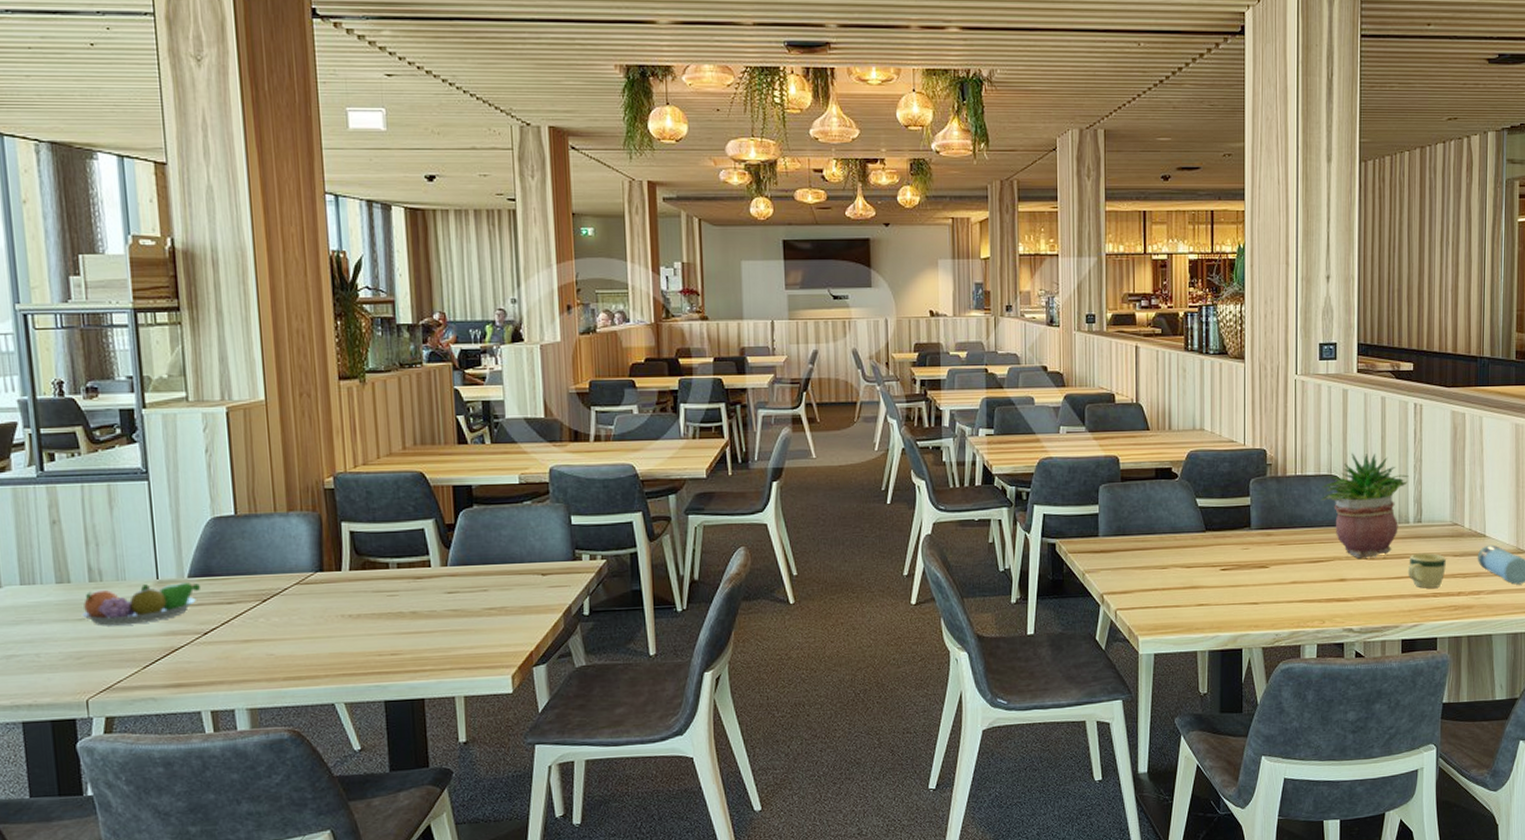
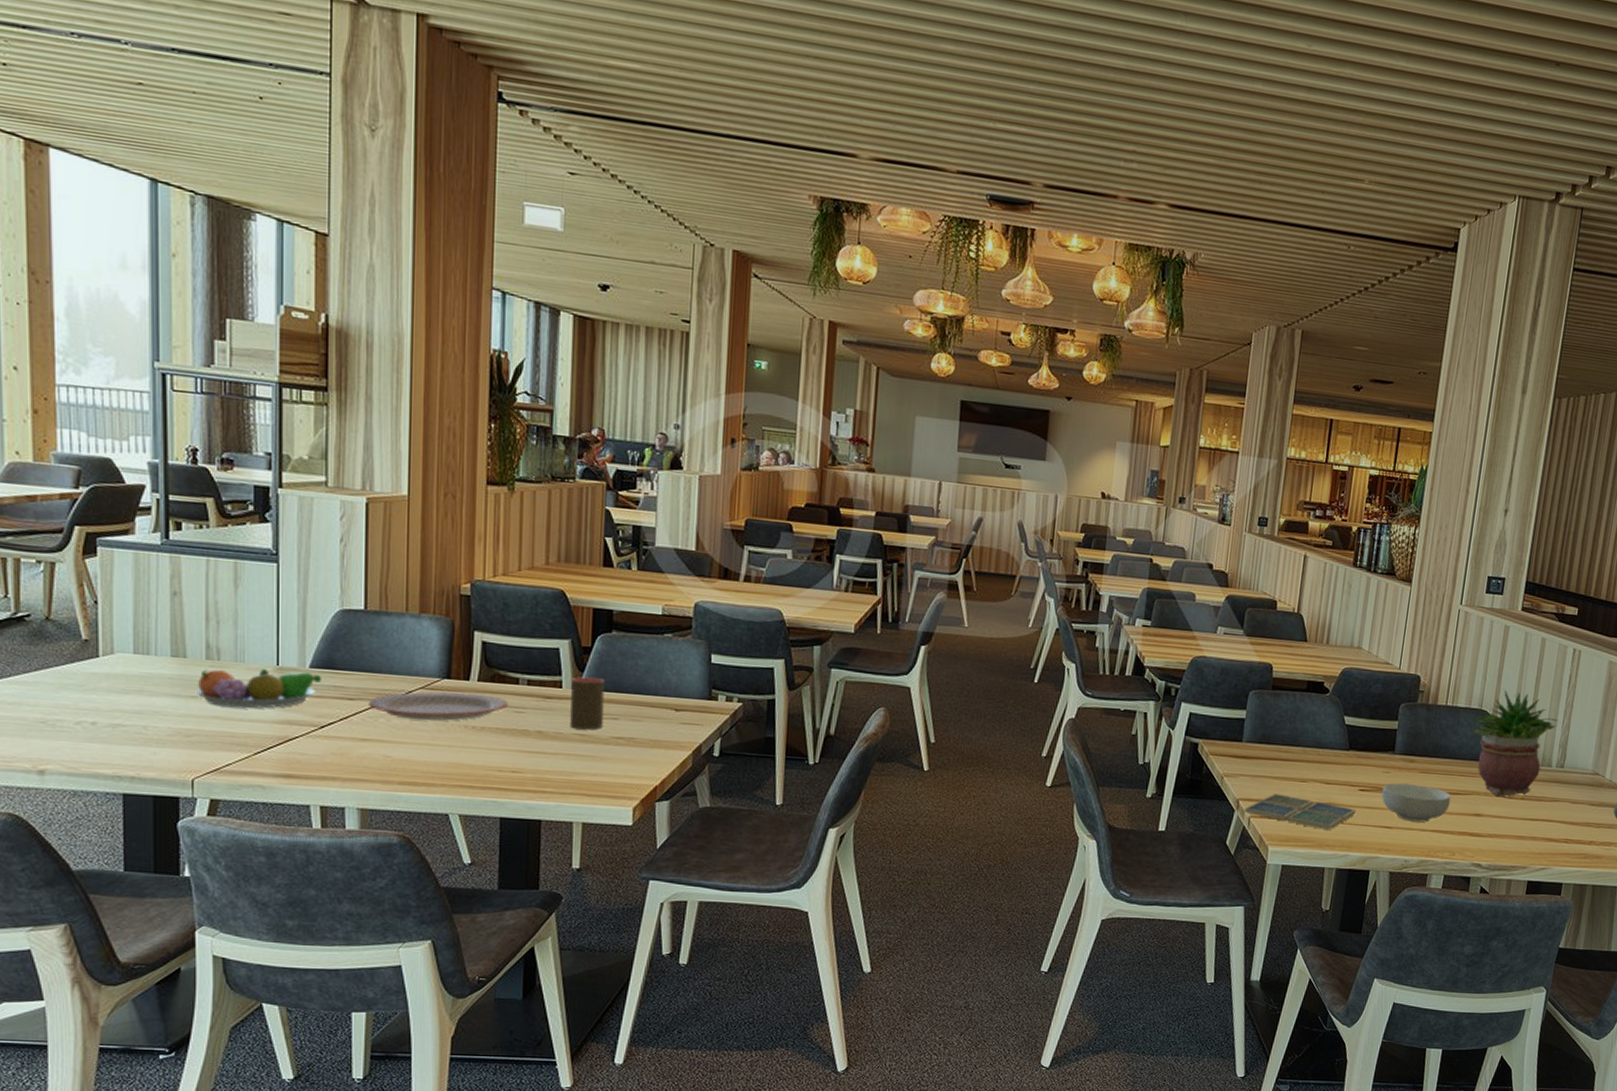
plate: none [247,582,382,616] -> present [369,691,509,721]
cup: none [438,553,474,605] -> present [570,677,605,730]
drink coaster: none [1110,583,1220,614] -> present [1244,793,1356,830]
cereal bowl: none [1244,557,1314,595] -> present [1381,783,1451,823]
mug: present [1407,553,1446,588] -> none [1543,797,1583,834]

